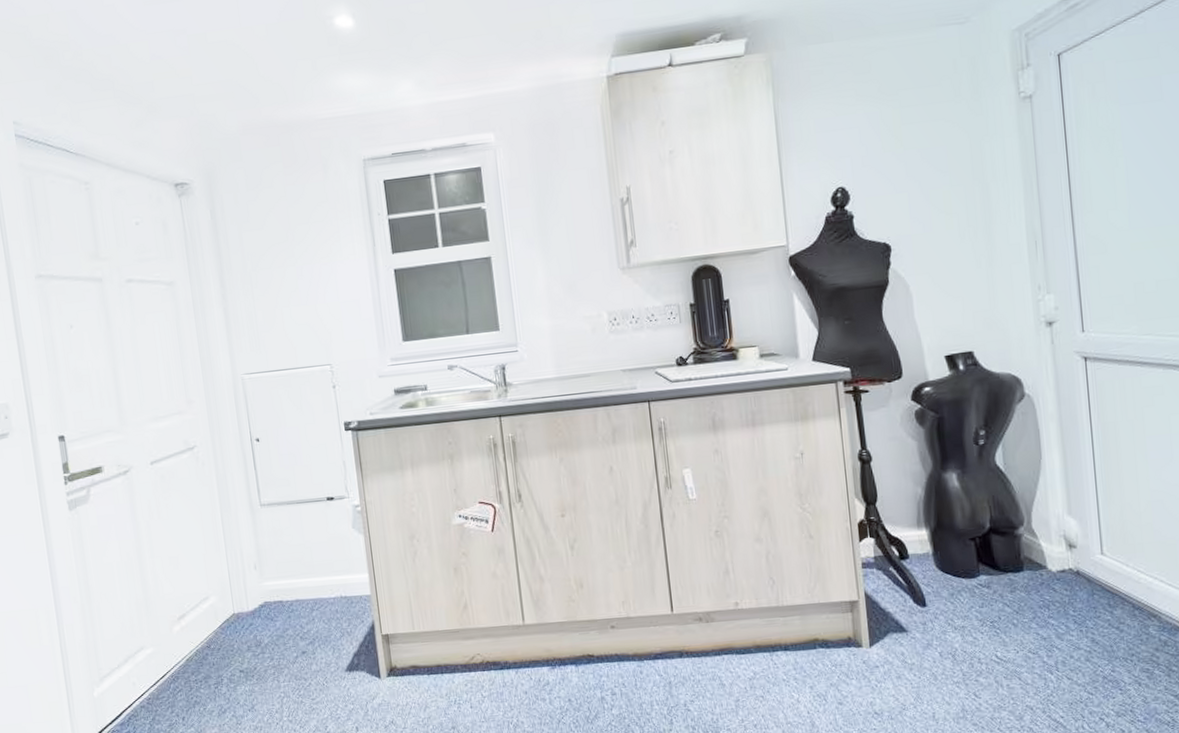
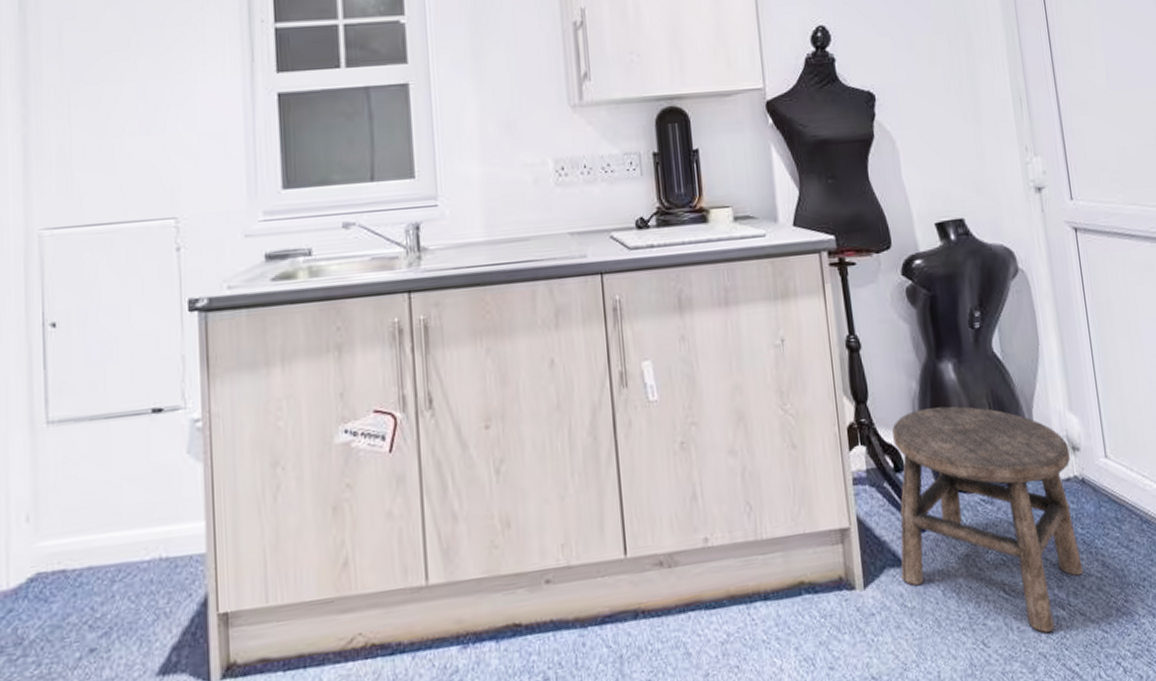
stool: none [898,508,1073,691] -> present [892,406,1083,633]

